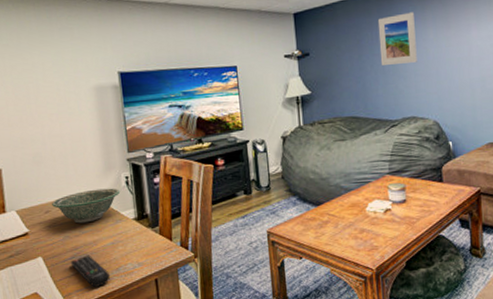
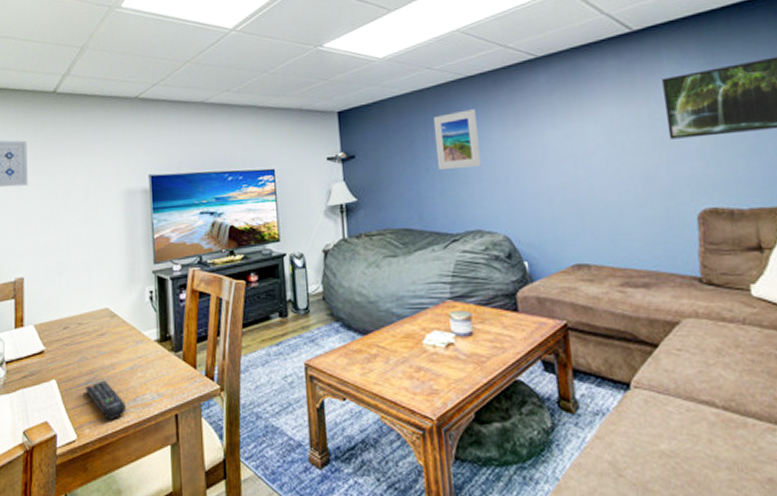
bowl: present [52,188,121,224] -> none [71,303,144,343]

